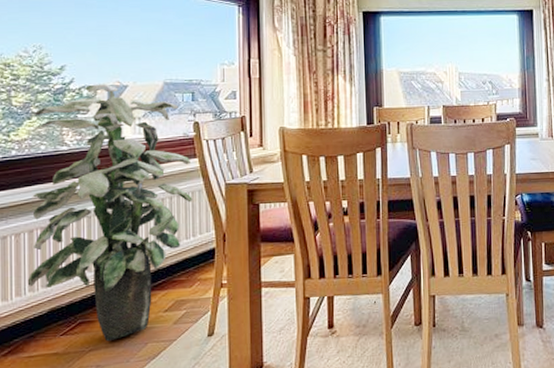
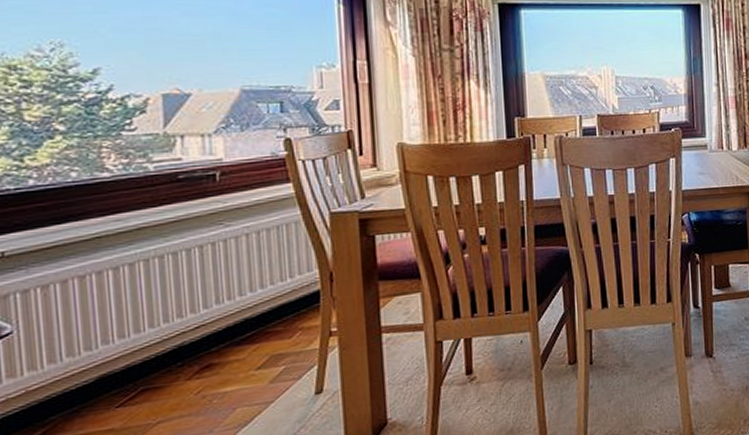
indoor plant: present [27,84,192,342] -> none [57,92,287,411]

